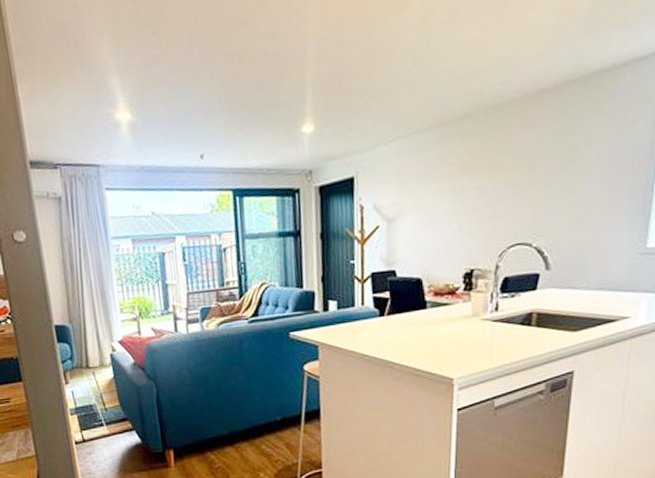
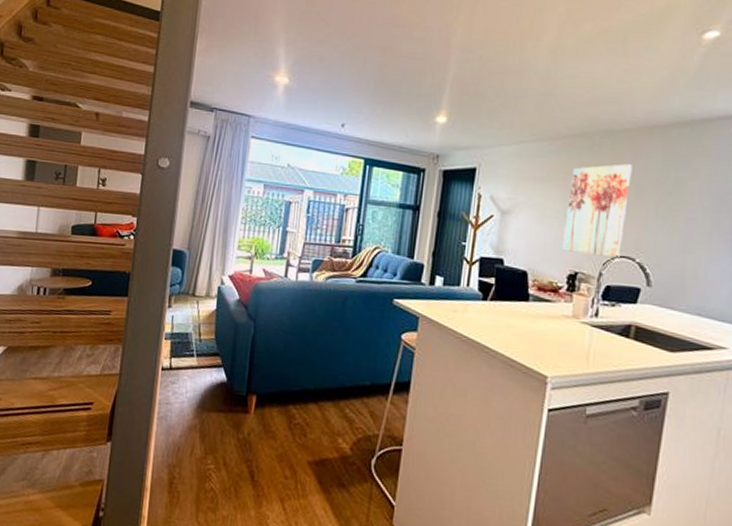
wall art: none [454,140,522,250] -> present [561,164,632,259]

